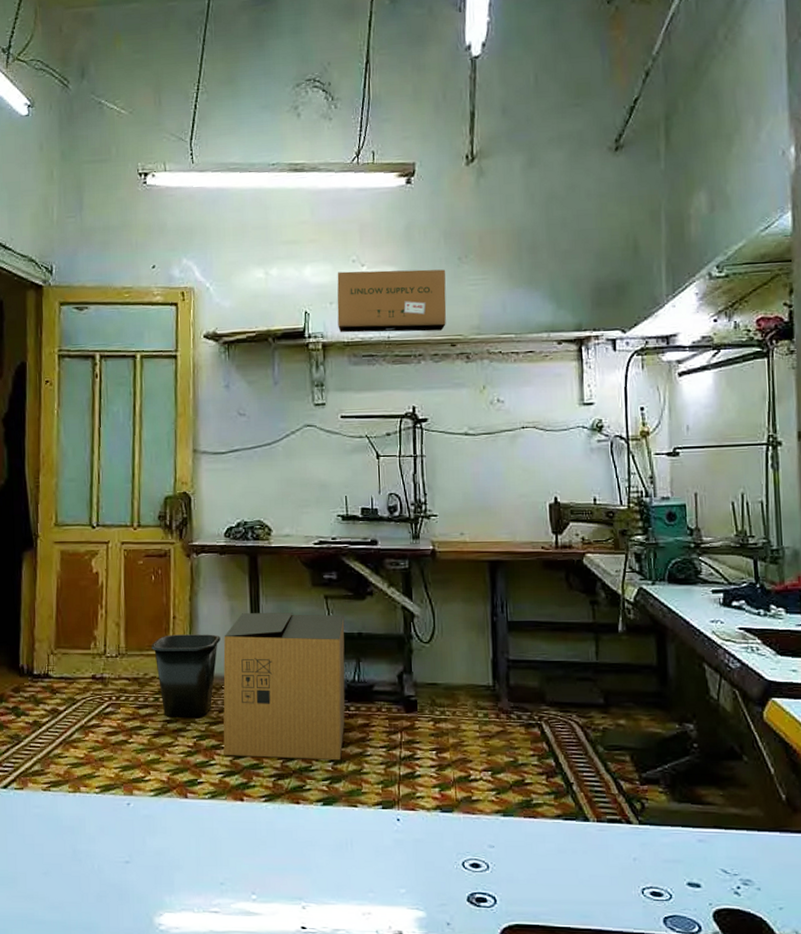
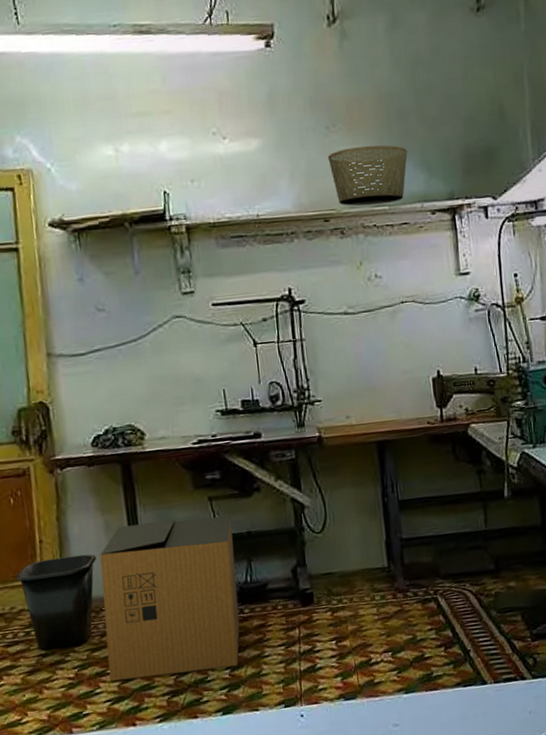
box: present [337,269,447,333] -> none [196,140,318,214]
basket: none [458,276,537,333] -> present [327,145,408,206]

